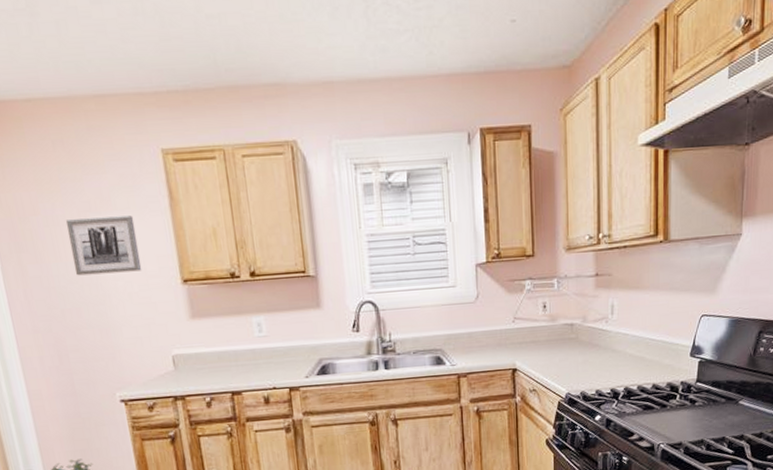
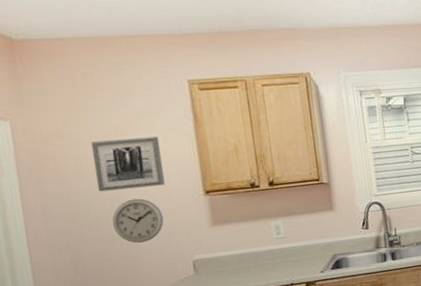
wall clock: none [91,284,142,333] -> present [112,198,164,243]

